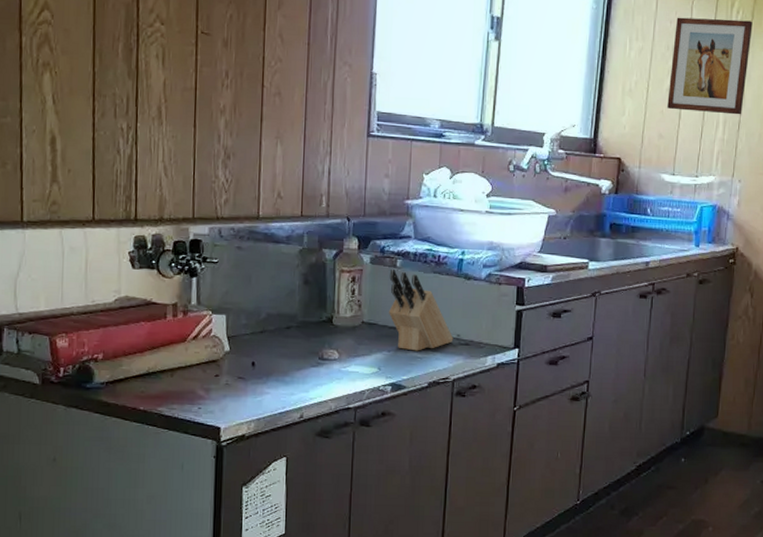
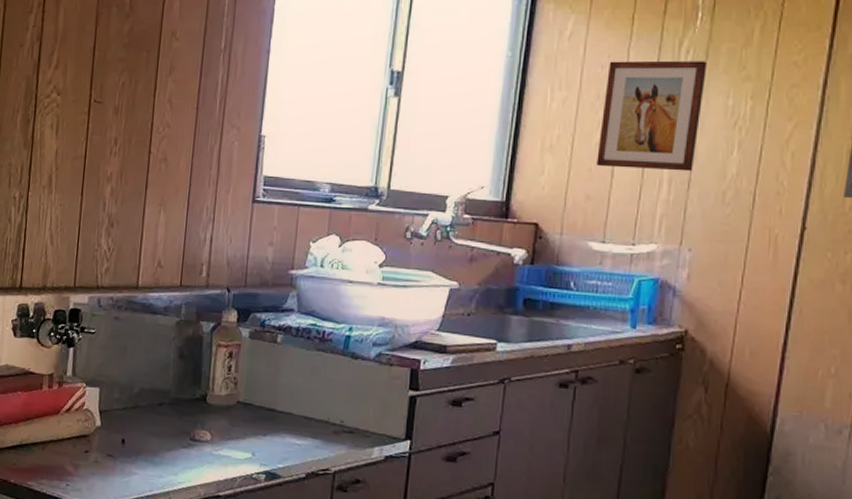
knife block: present [388,269,454,351] -> none [265,345,336,437]

